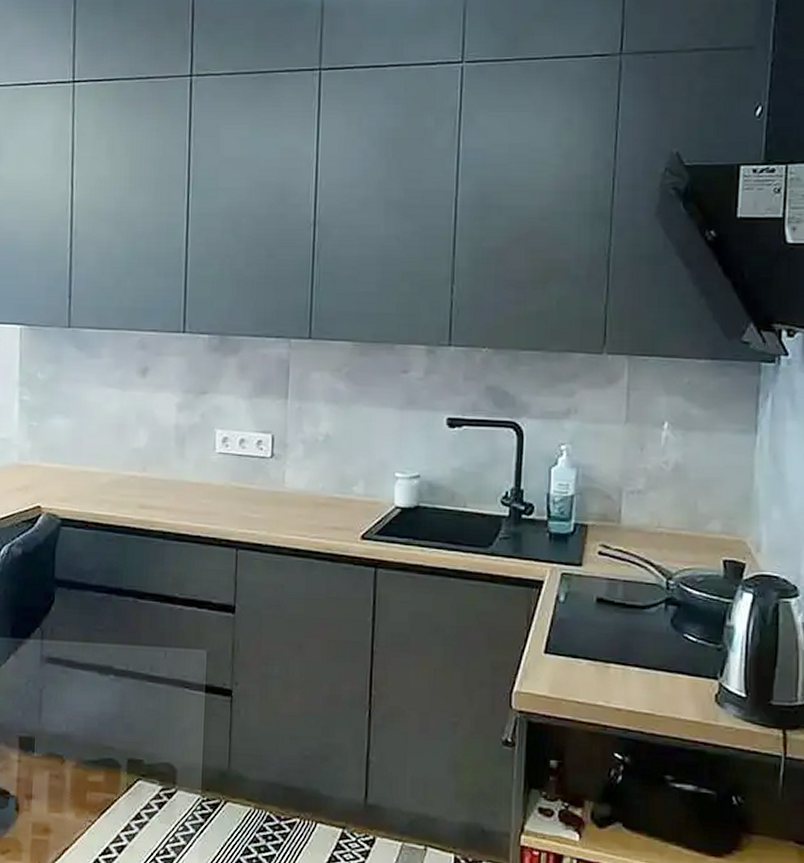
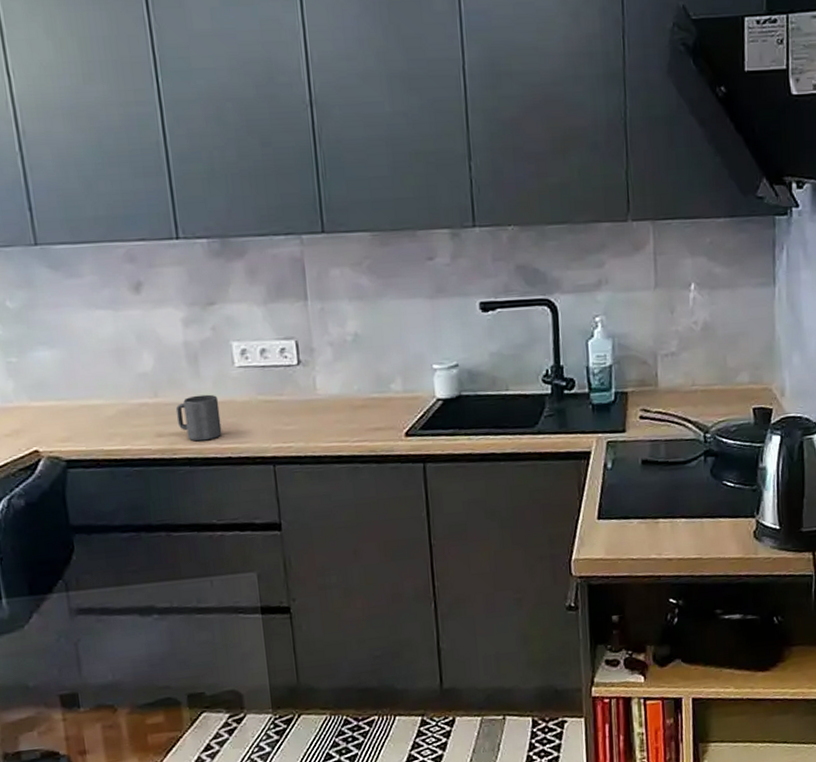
mug: none [158,474,197,518] -> present [175,394,222,442]

